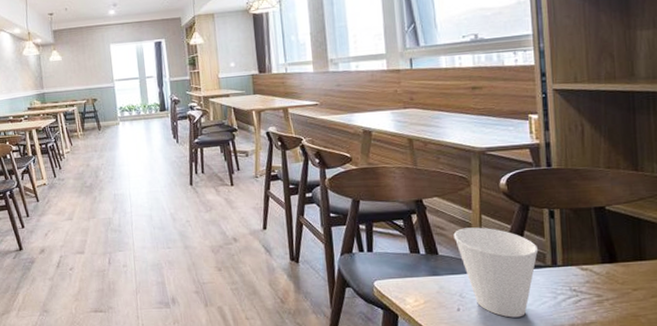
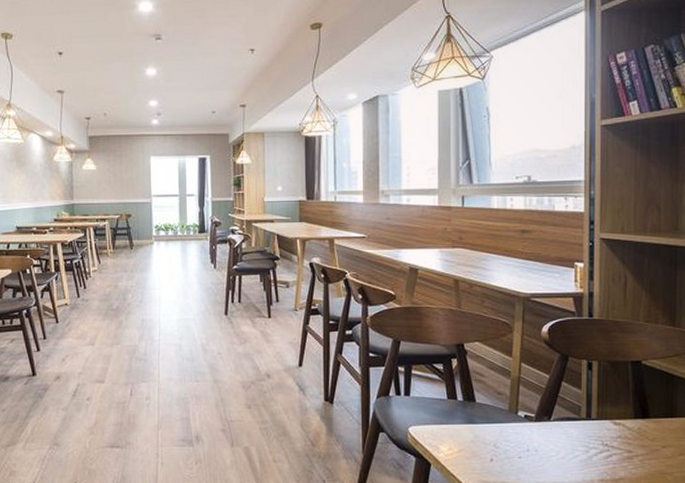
cup: present [453,227,539,318] -> none [492,375,575,471]

